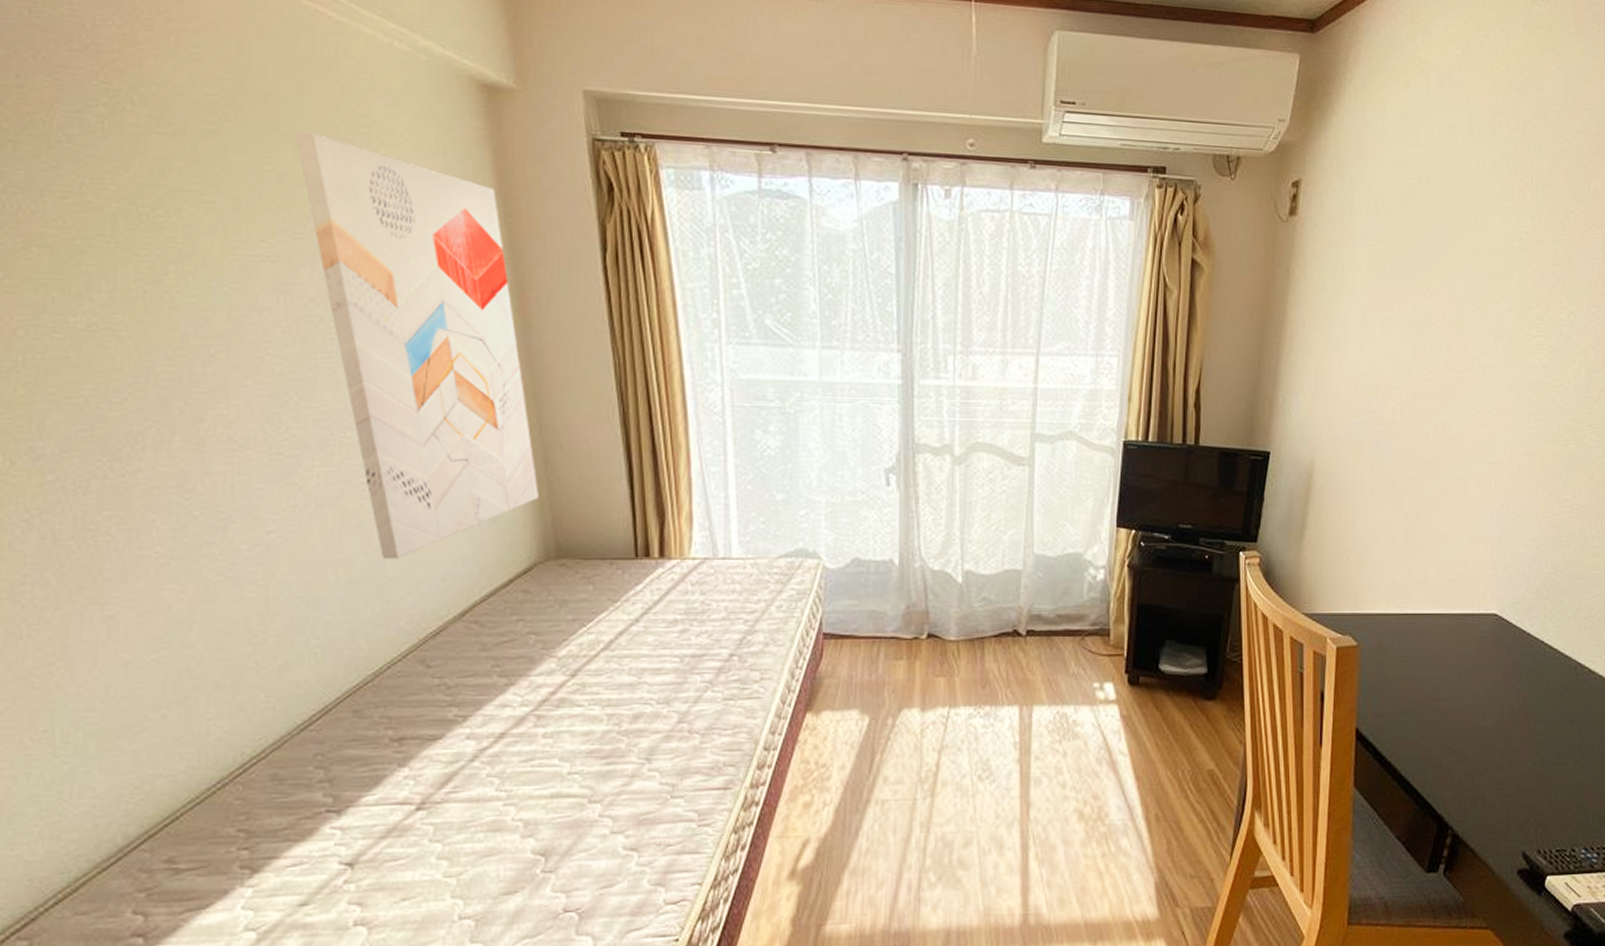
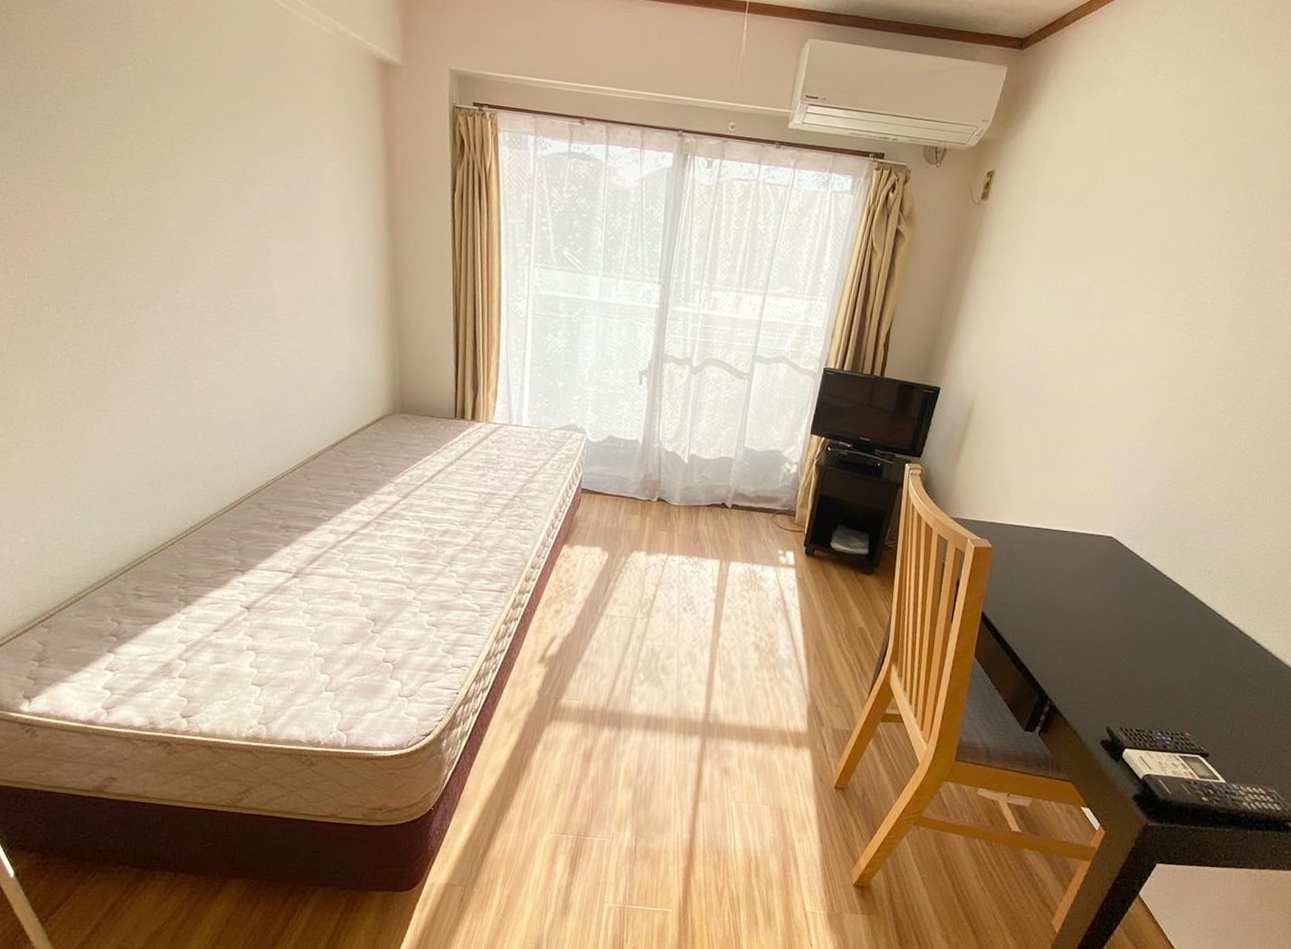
wall art: present [295,131,539,560] -> none [251,89,393,402]

